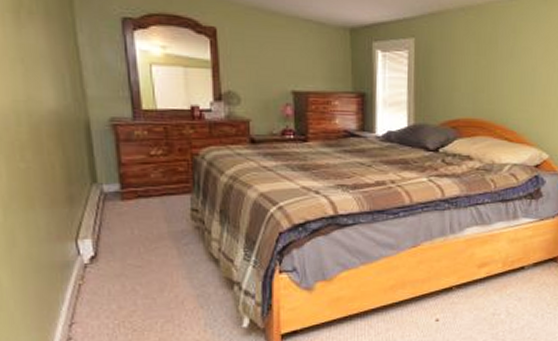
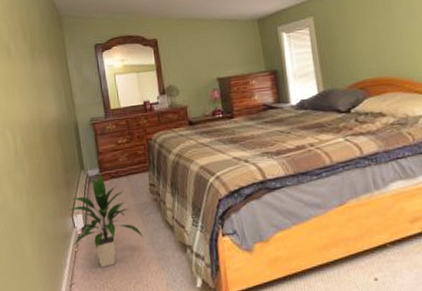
indoor plant: none [71,191,179,304] -> present [69,174,144,268]

